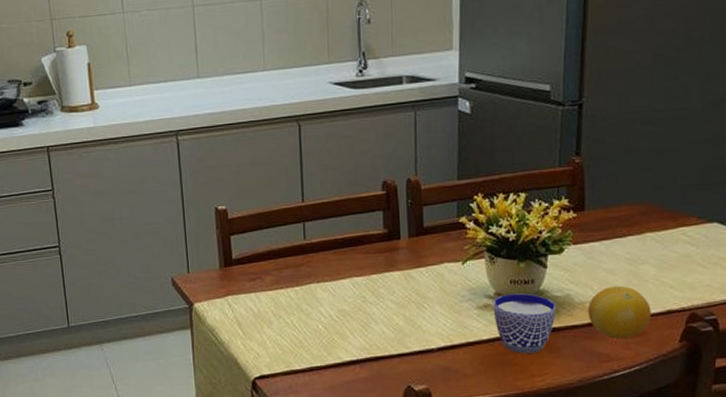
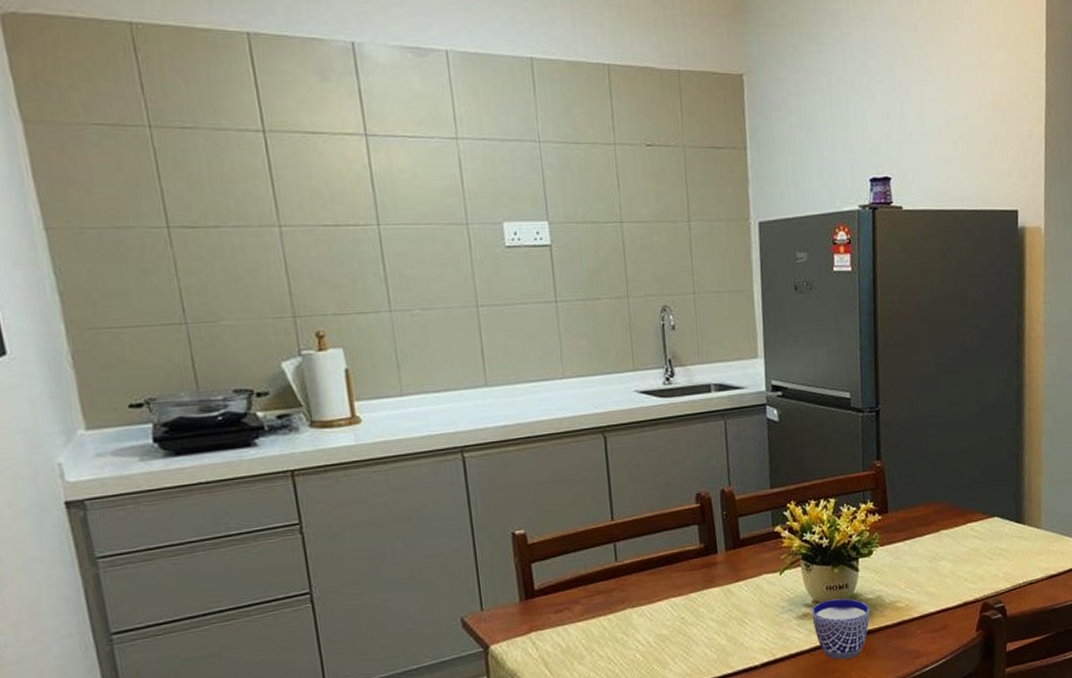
fruit: present [588,285,651,338] -> none [897,582,951,634]

